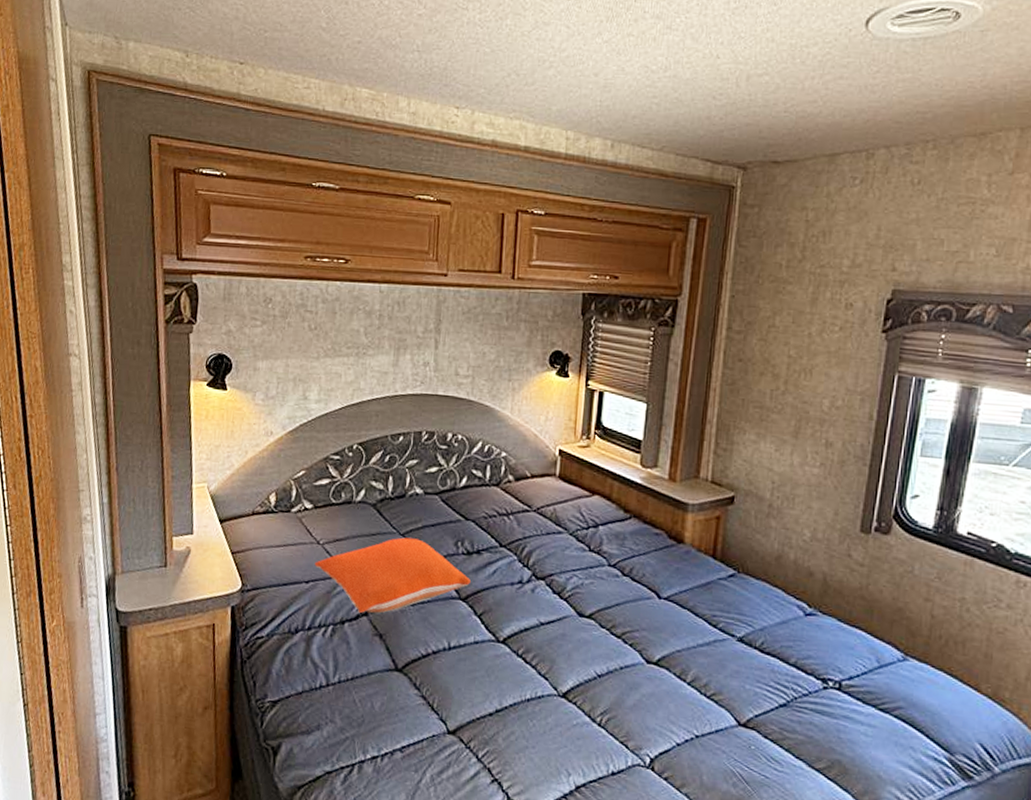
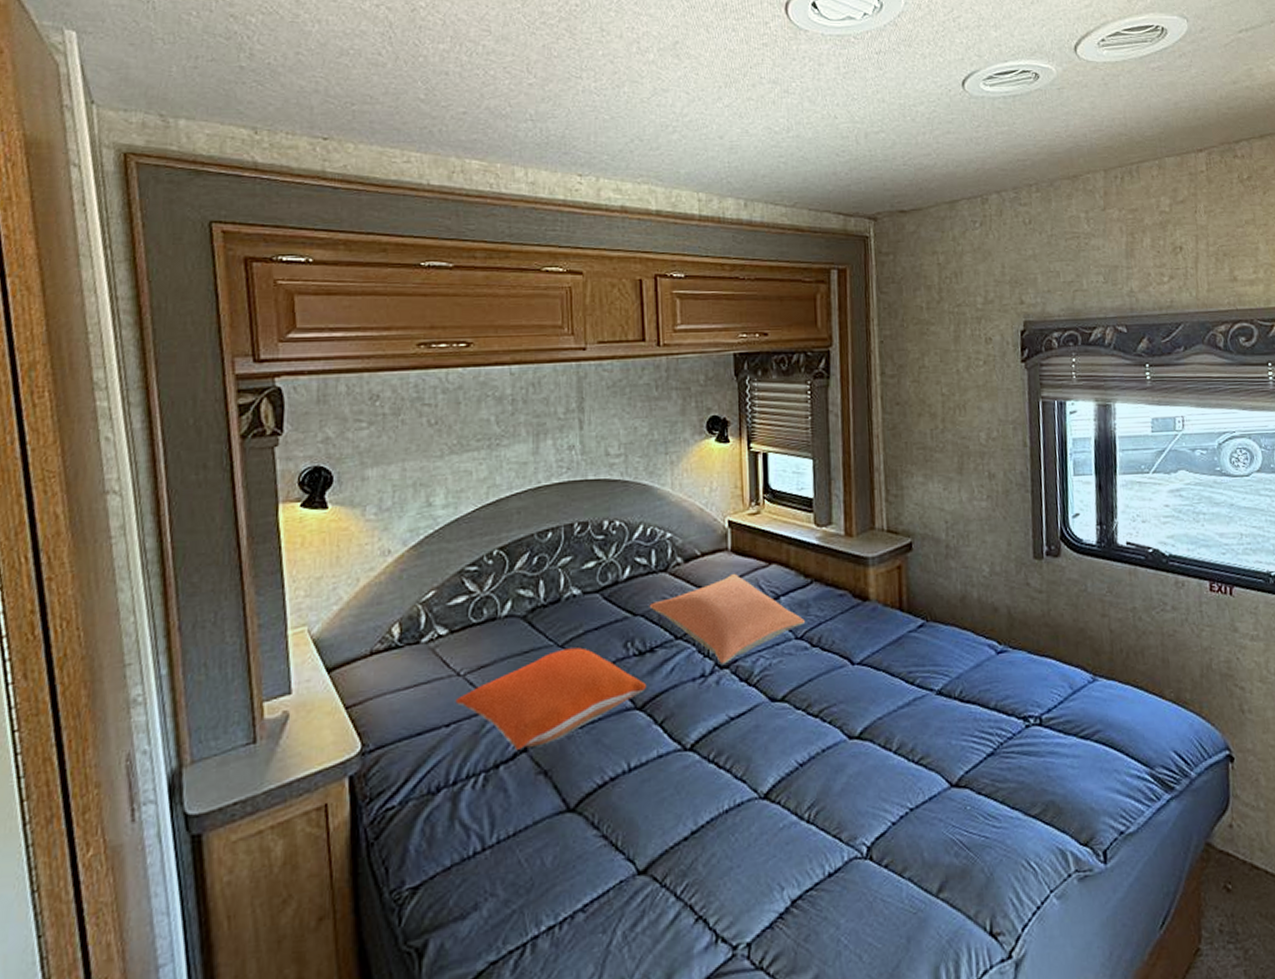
pillow: none [480,497,619,576] -> present [649,573,805,665]

